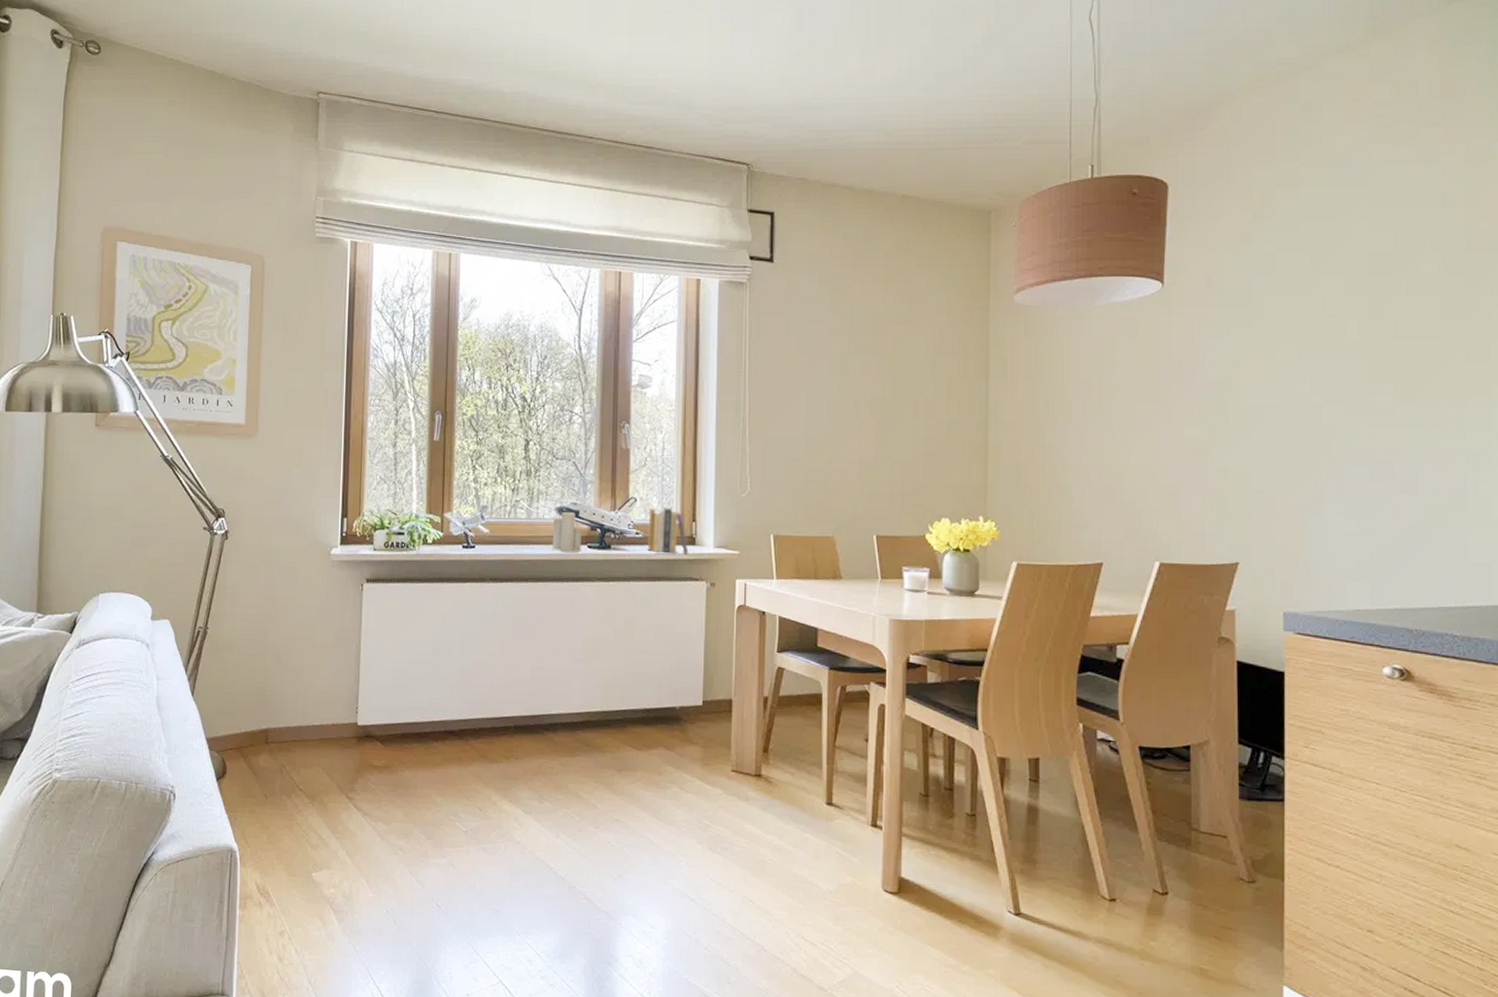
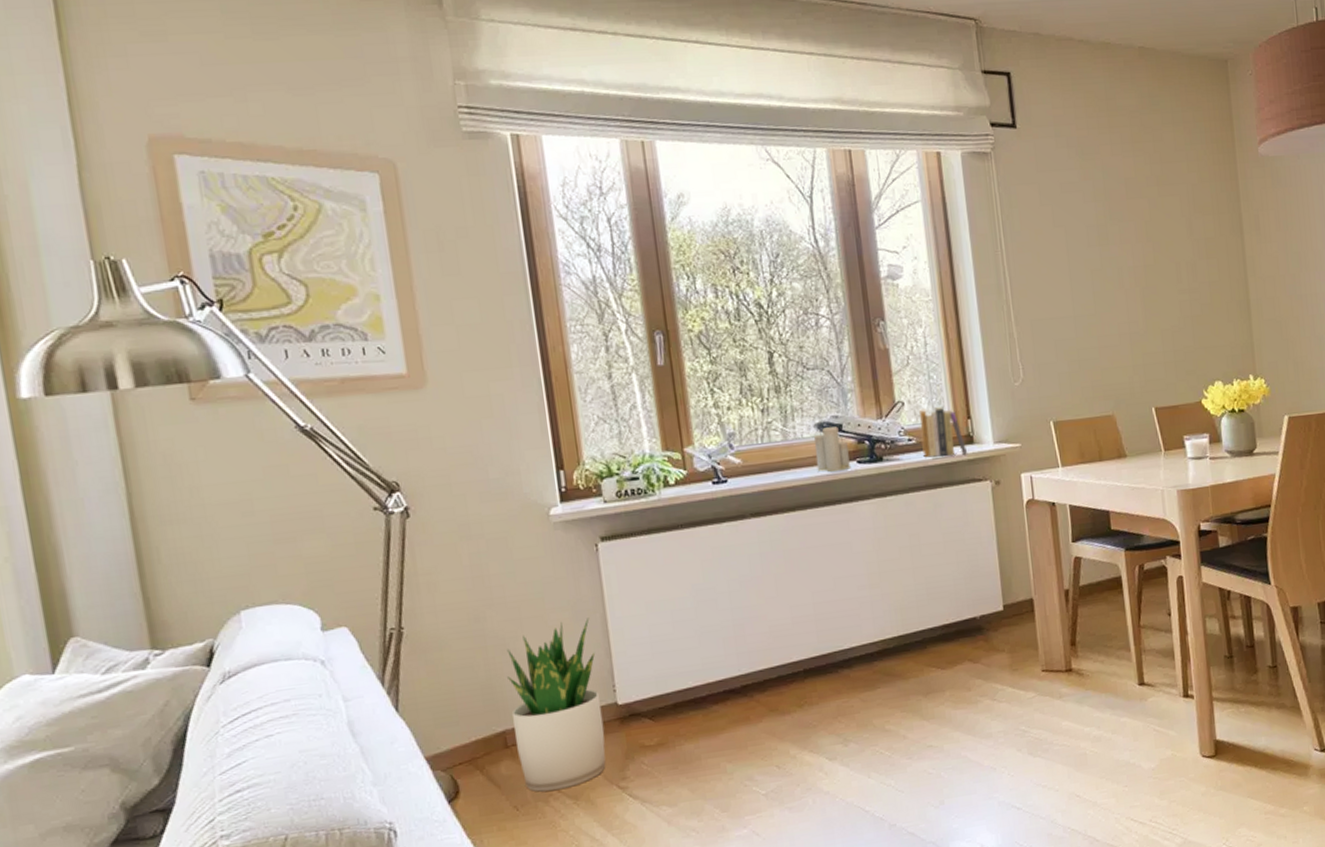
planter: none [274,645,347,789] -> present [507,617,606,792]

